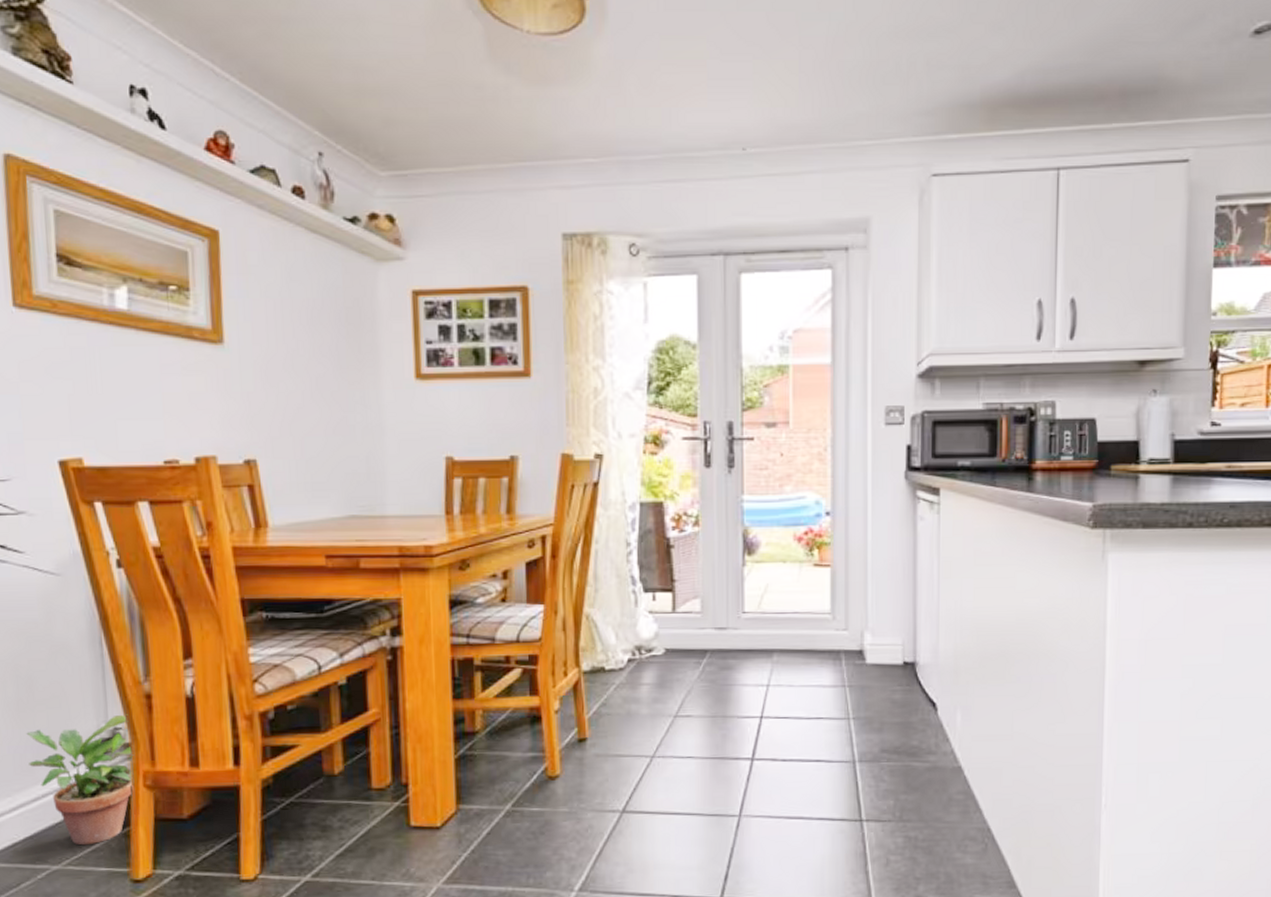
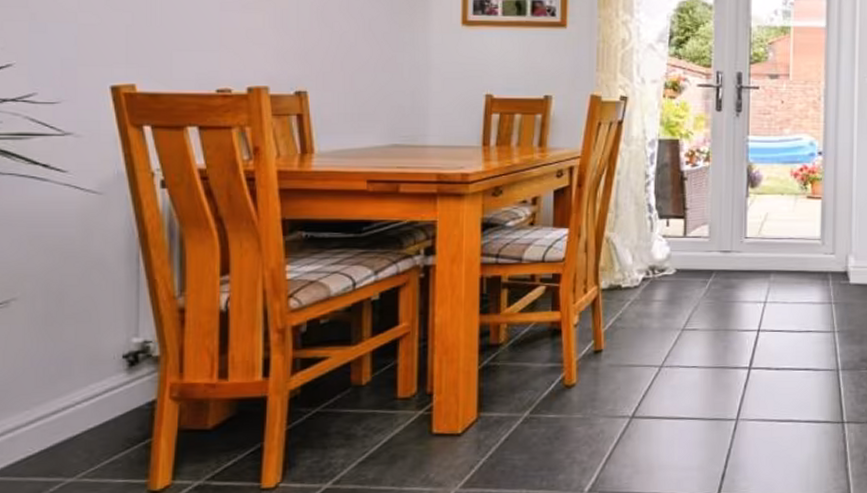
potted plant: present [26,714,134,846] -> none [52,328,162,458]

